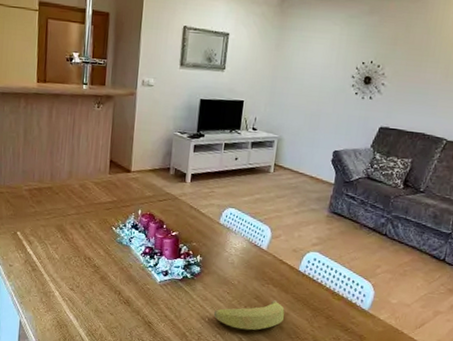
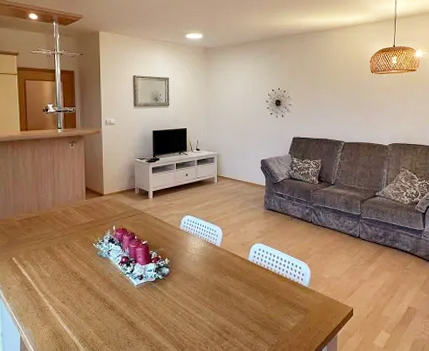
banana: present [214,300,285,331] -> none [185,288,242,318]

